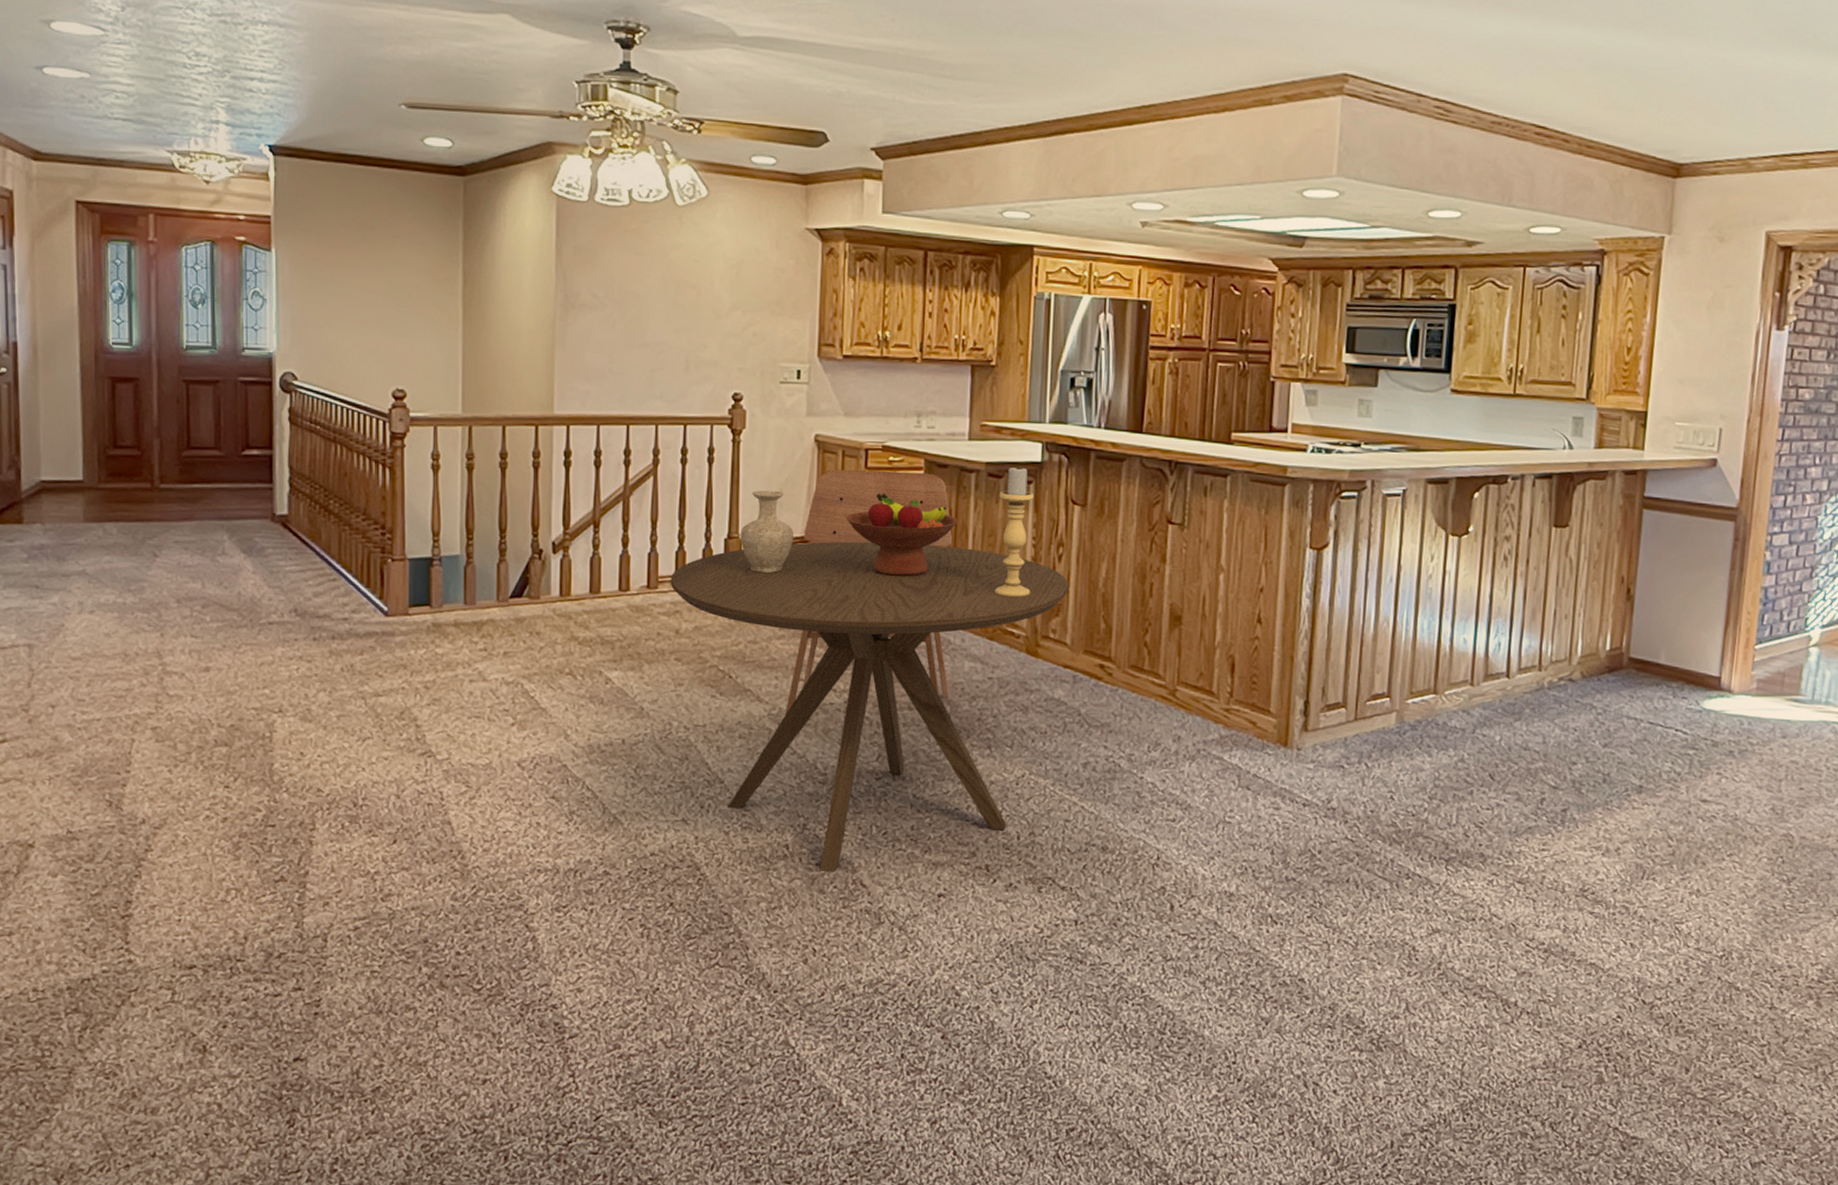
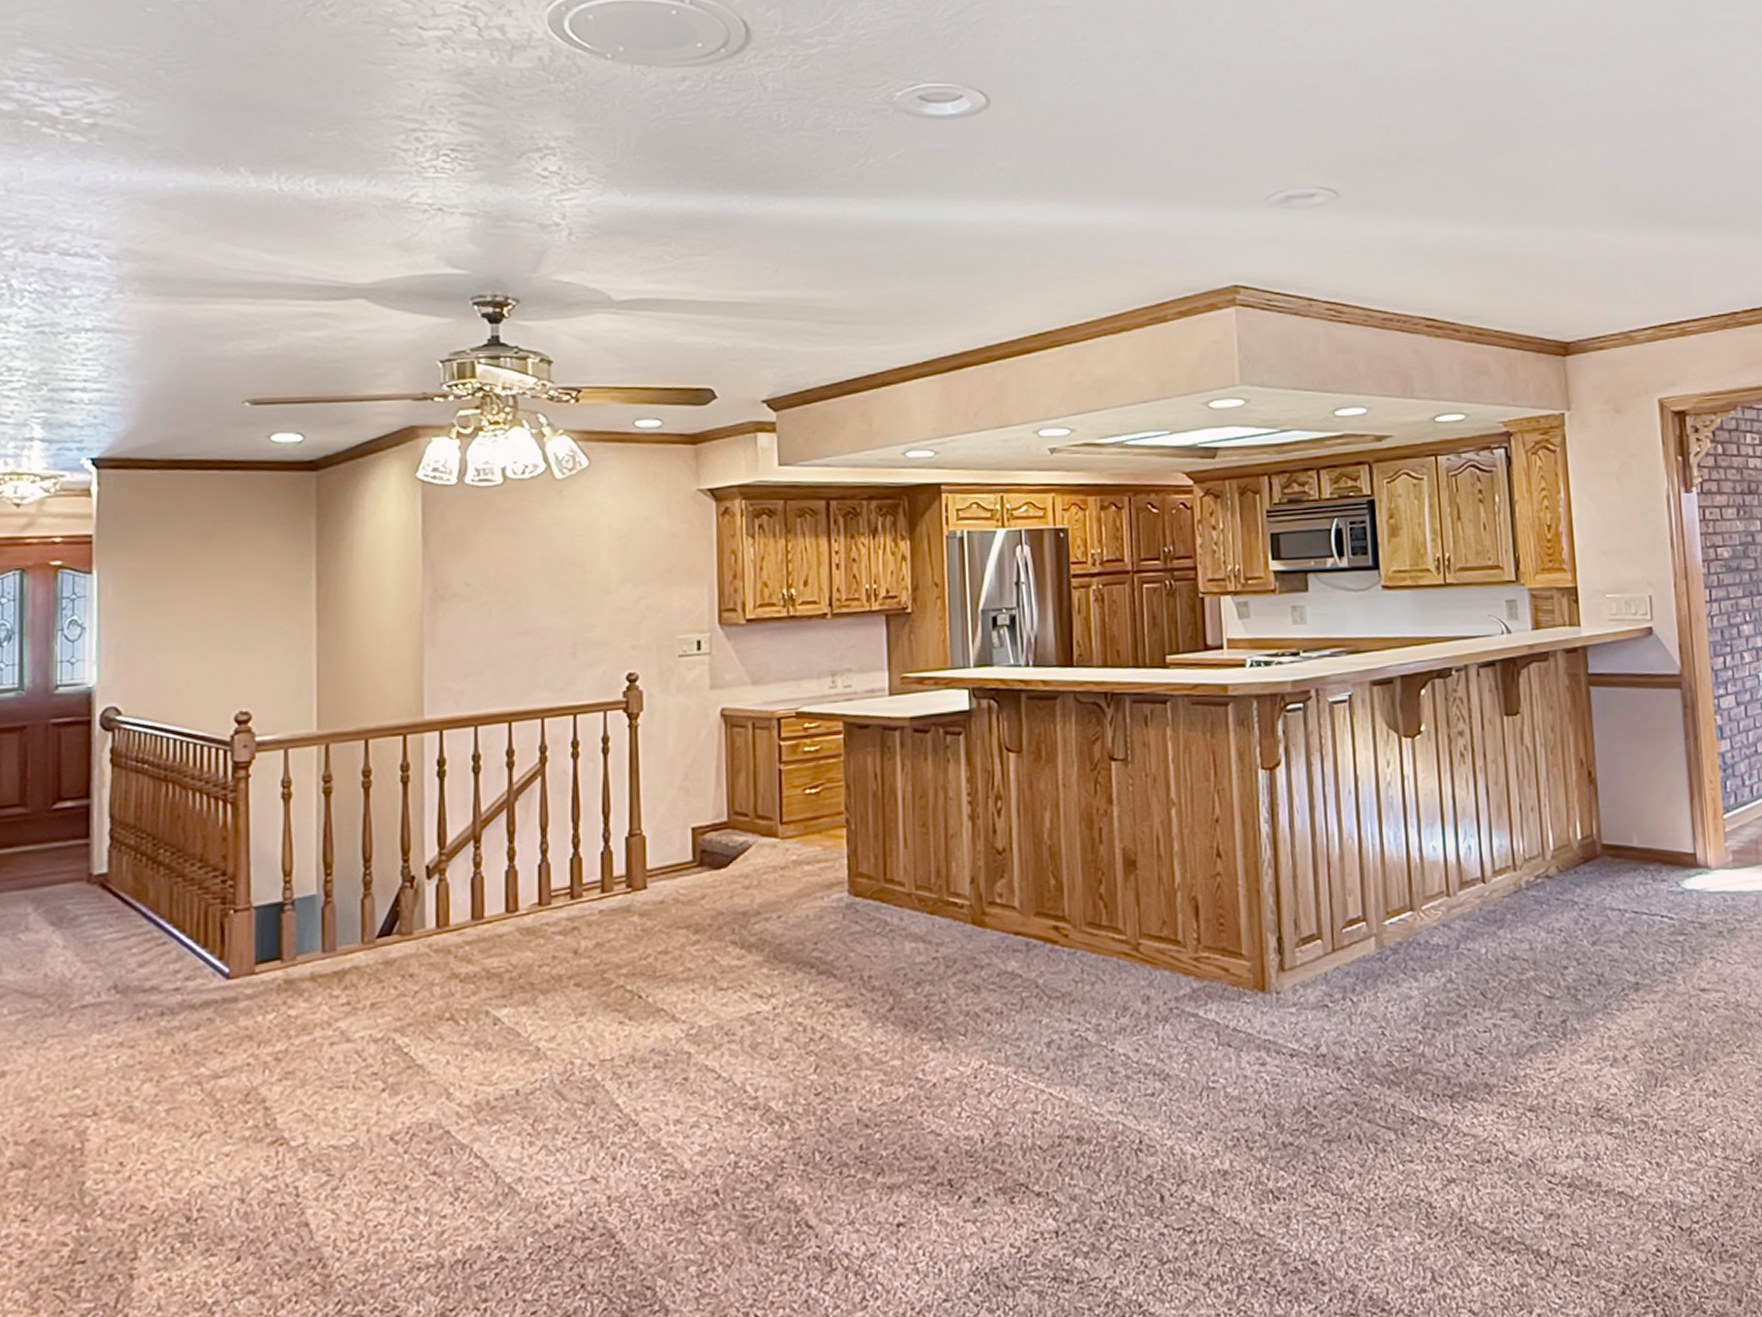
dining table: present [670,541,1069,873] -> none [565,814,1012,1218]
vase: present [740,490,794,574] -> none [643,775,705,872]
dining chair: present [785,469,953,715] -> none [706,736,890,1033]
fruit bowl: present [846,492,959,576] -> none [761,764,886,856]
candle holder: present [995,465,1034,598] -> none [927,717,971,864]

